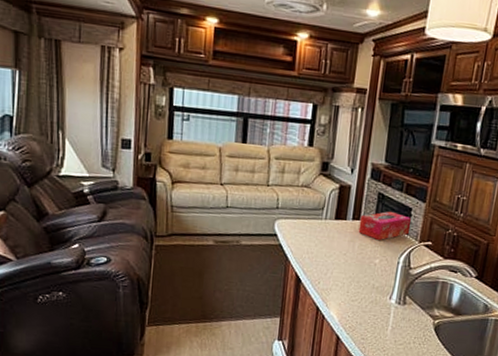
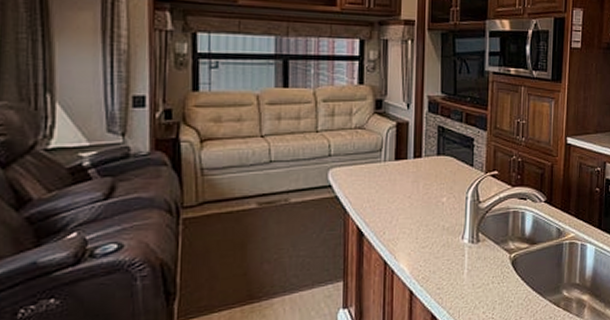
tissue box: present [358,211,412,241] -> none [421,144,475,177]

